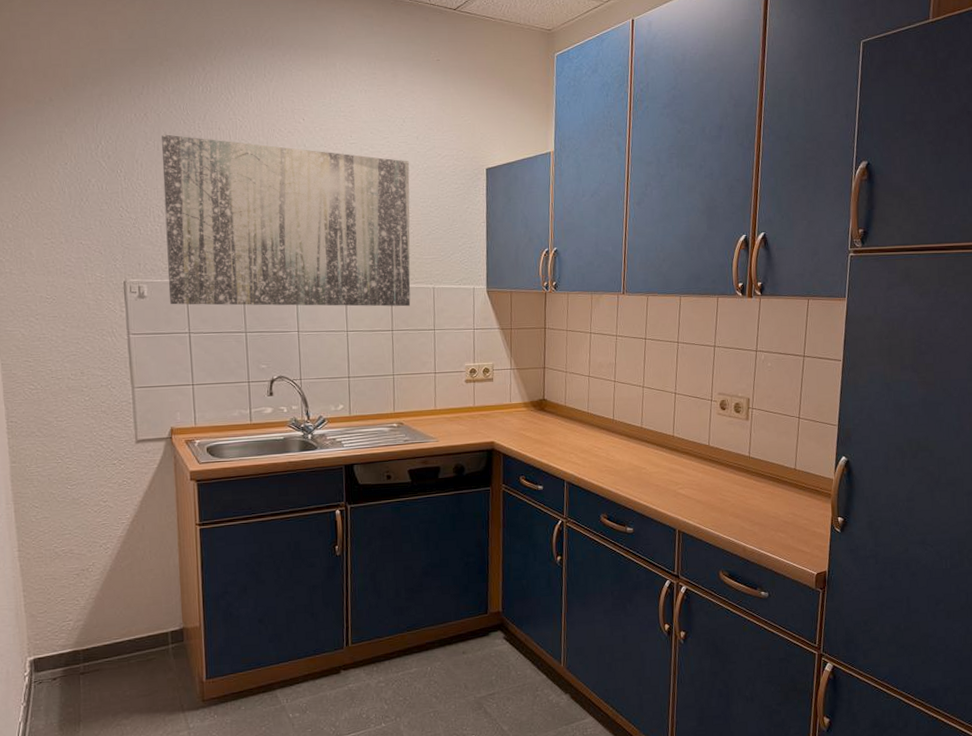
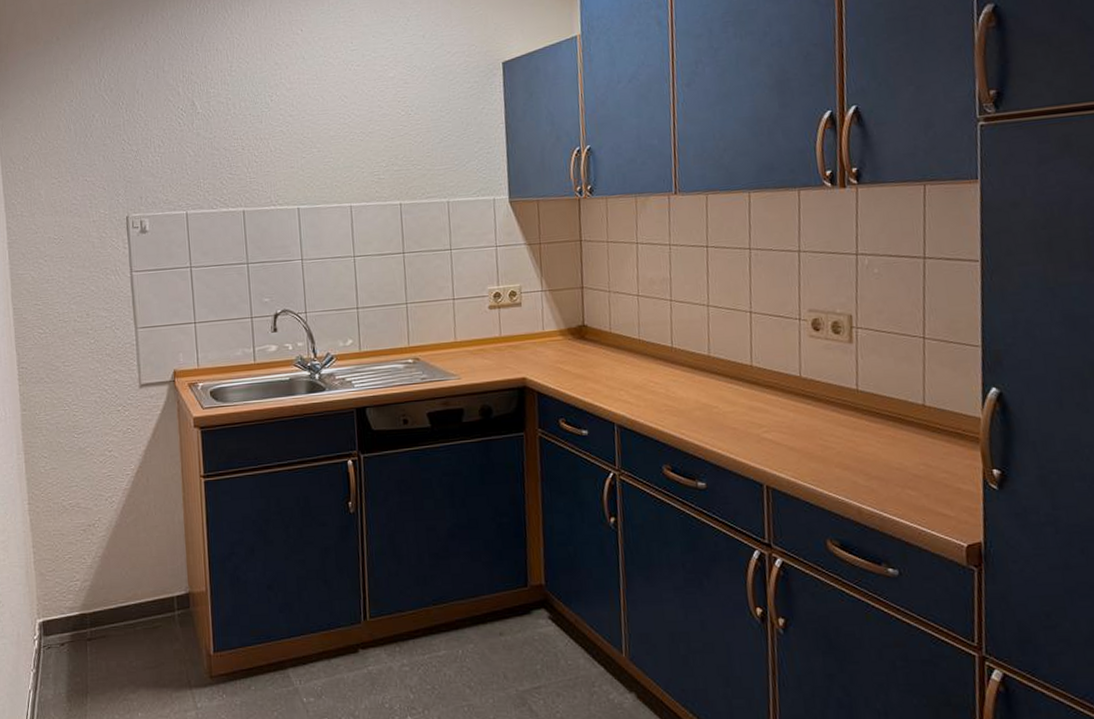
wall art: present [162,134,411,307] -> none [161,61,423,239]

